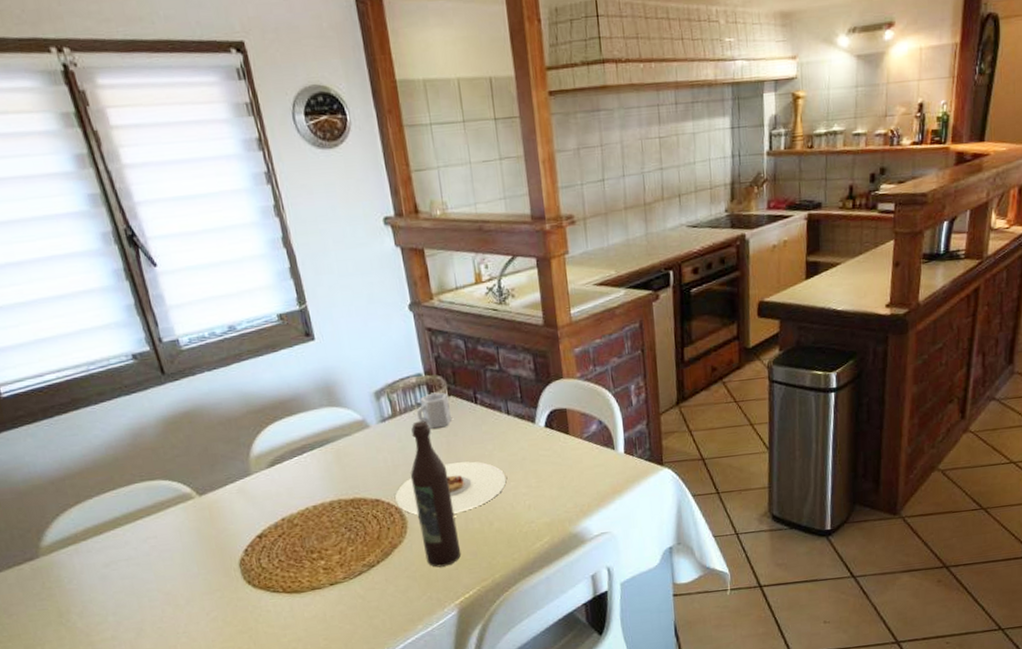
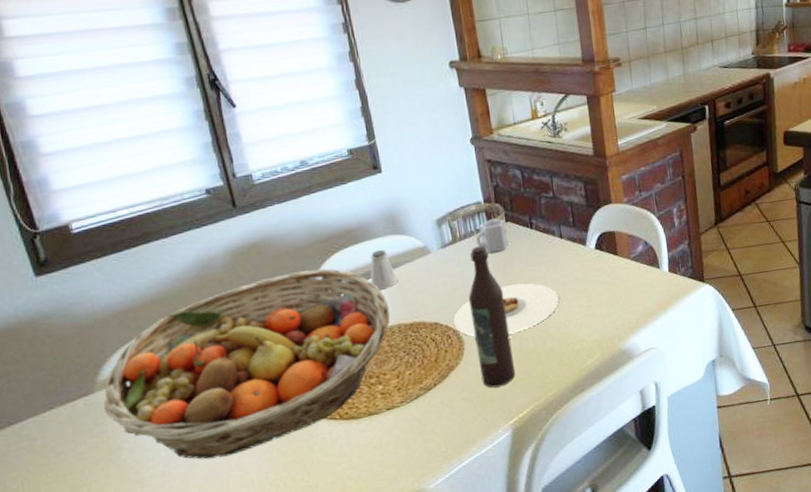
fruit basket: none [48,440,330,626] -> present [103,268,391,460]
saltshaker: none [306,422,337,464] -> present [370,249,398,290]

